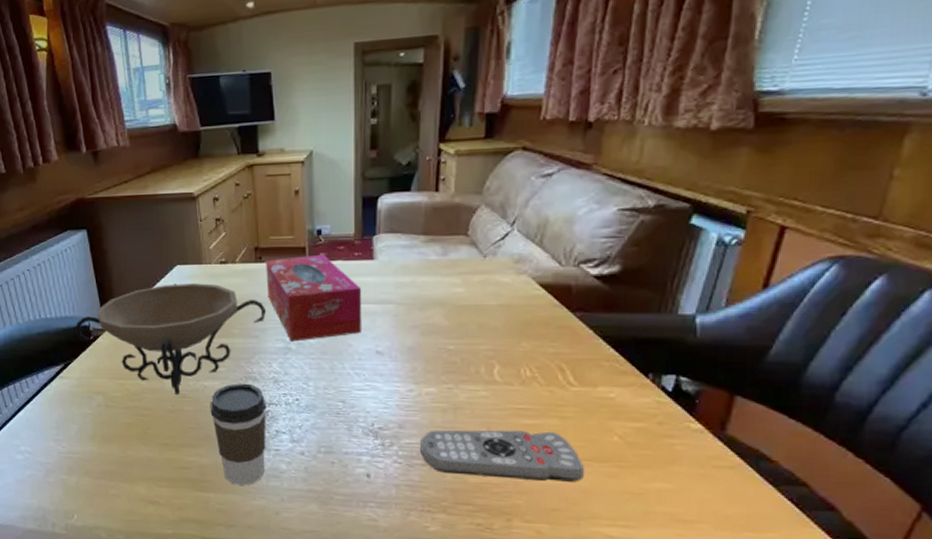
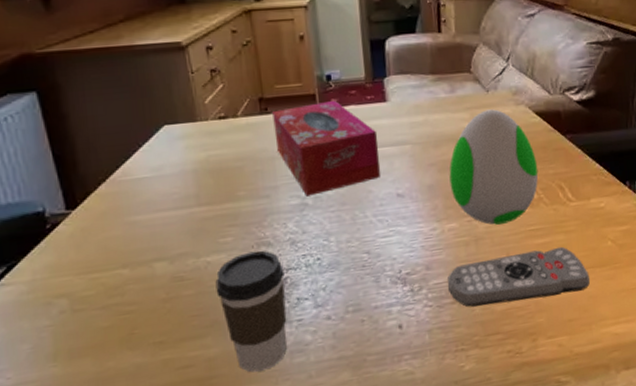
decorative bowl: present [75,283,266,396] -> none [22,143,276,280]
decorative egg: none [432,276,535,397] -> present [449,109,539,225]

